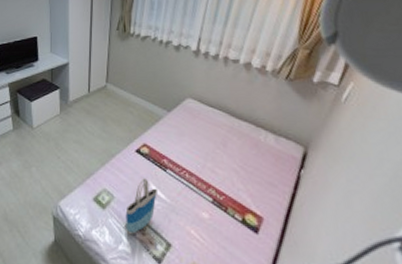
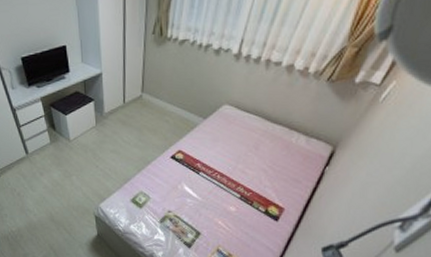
tote bag: present [125,178,159,234] -> none [160,181,191,226]

